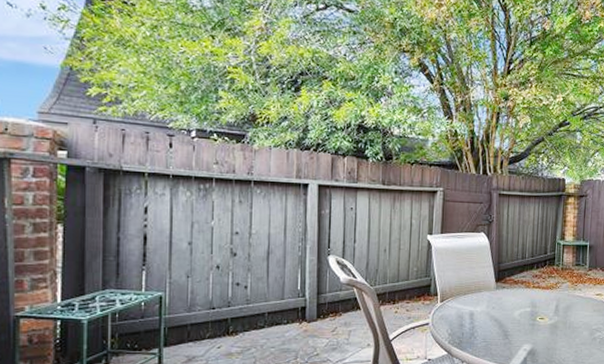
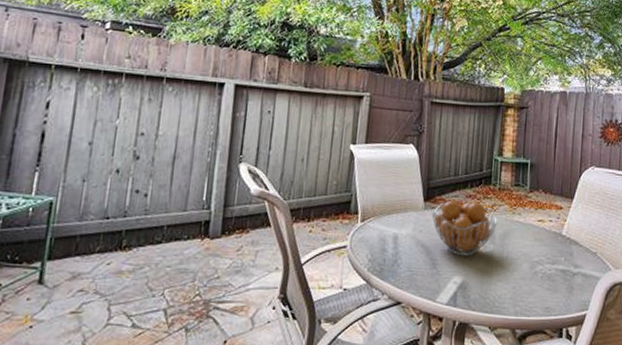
fruit basket: none [503,280,561,327] -> present [432,200,497,256]

